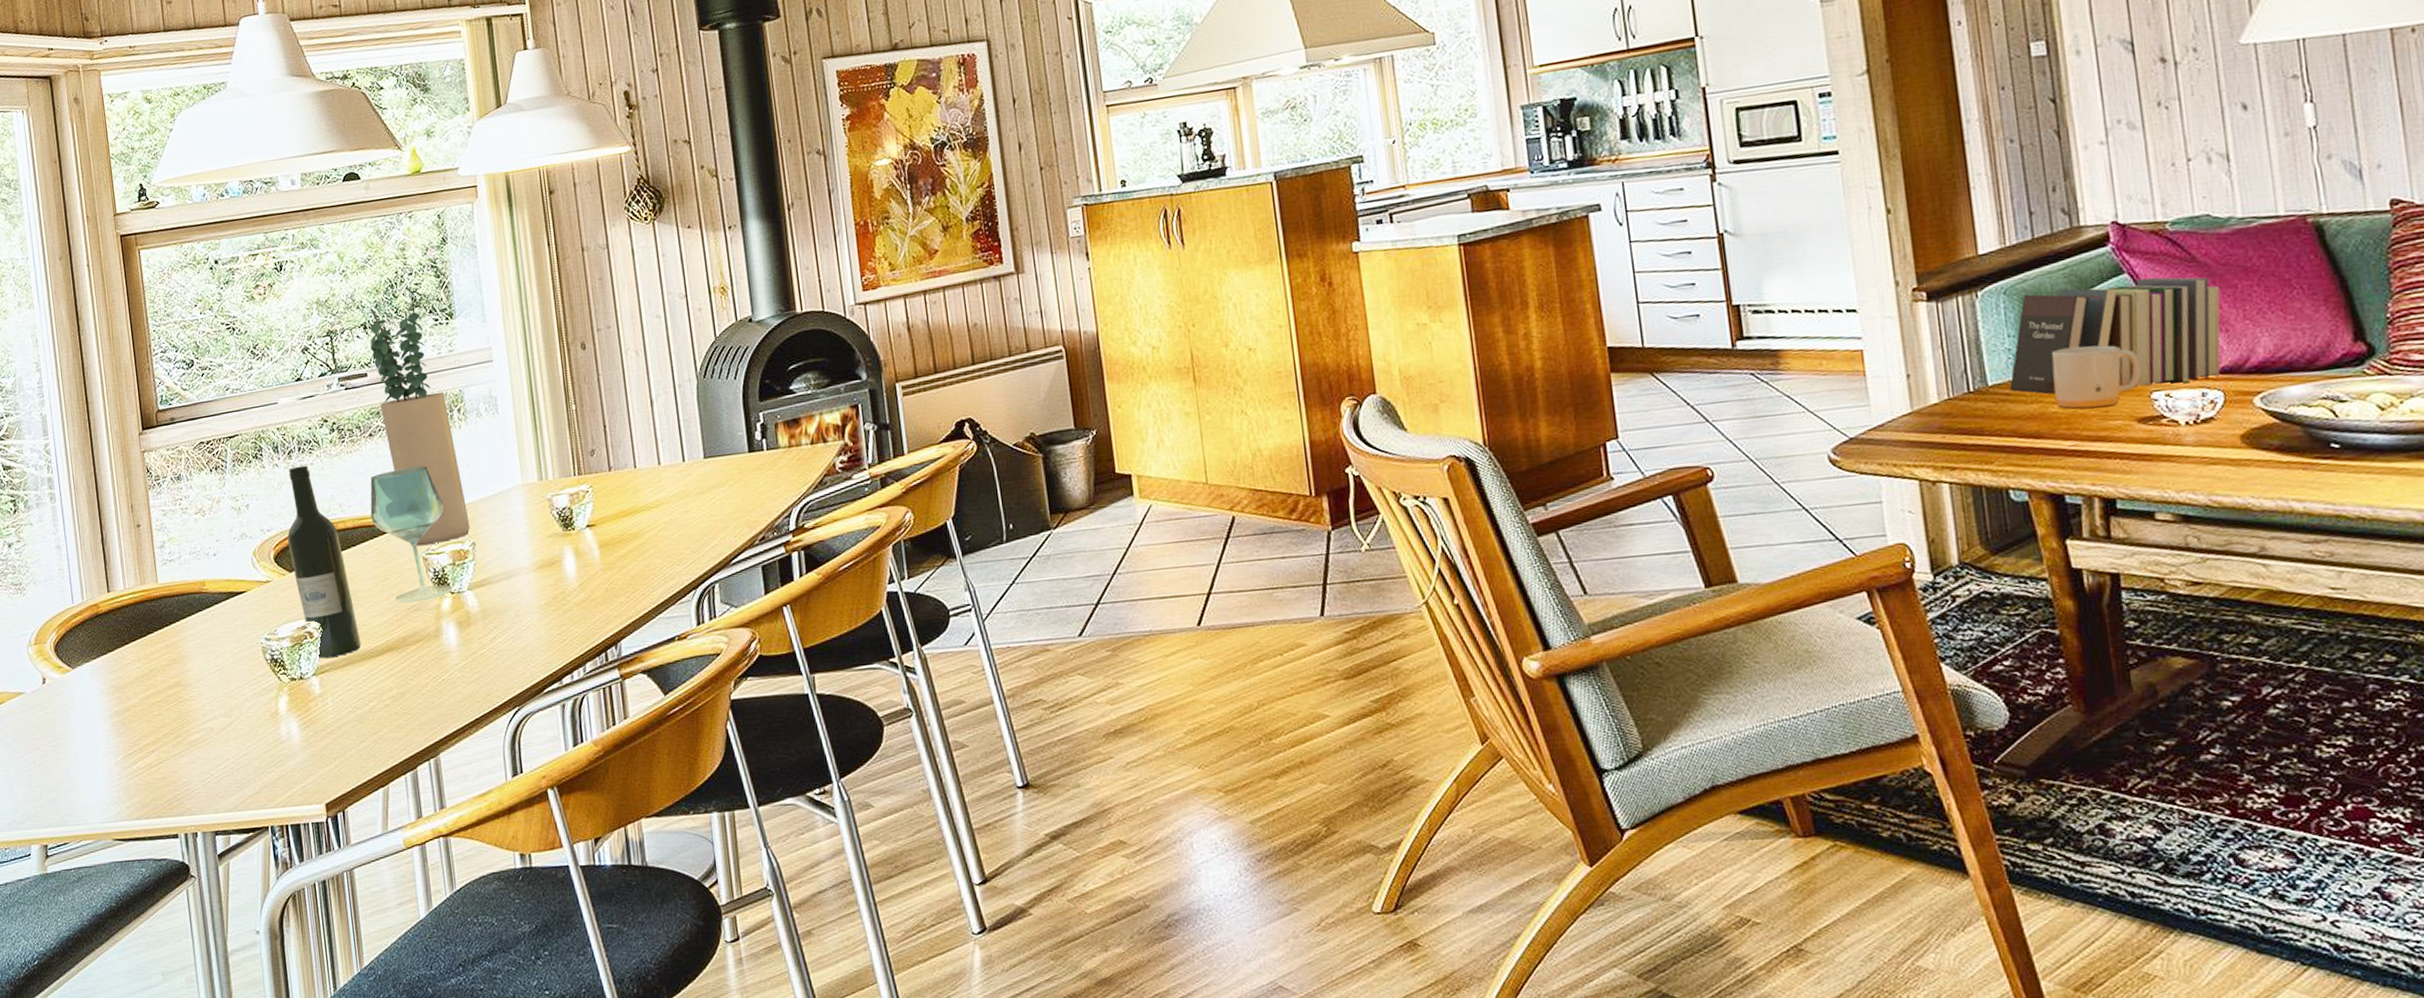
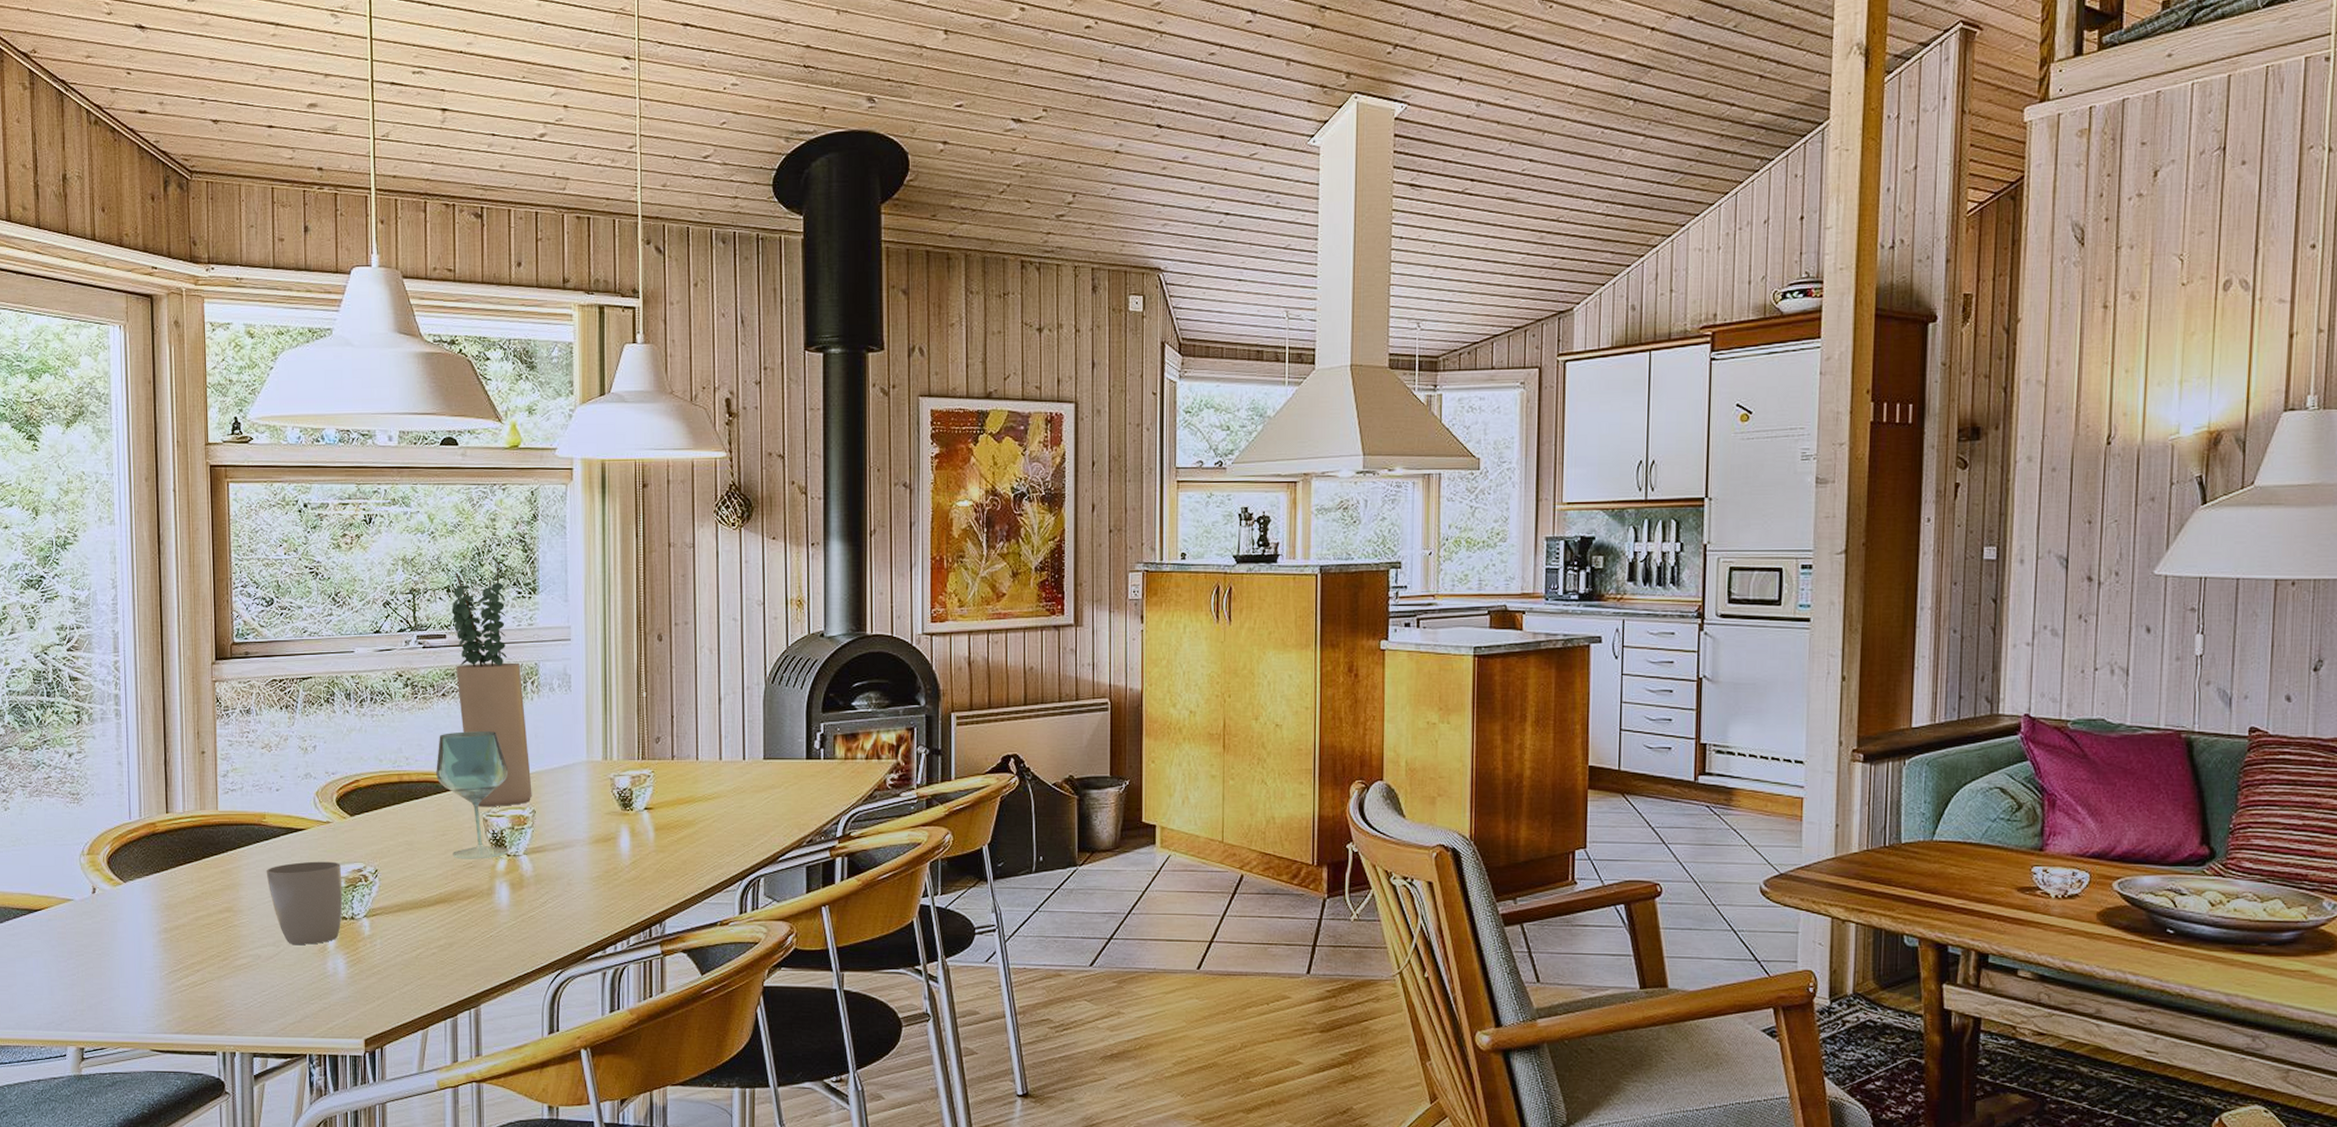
cup: none [211,621,291,713] -> present [266,861,343,945]
wine bottle: present [287,465,361,659] -> none [351,716,415,903]
books: present [2009,277,2221,395] -> none [1918,767,2102,861]
mug: present [2051,345,2142,410] -> none [1953,818,2028,875]

